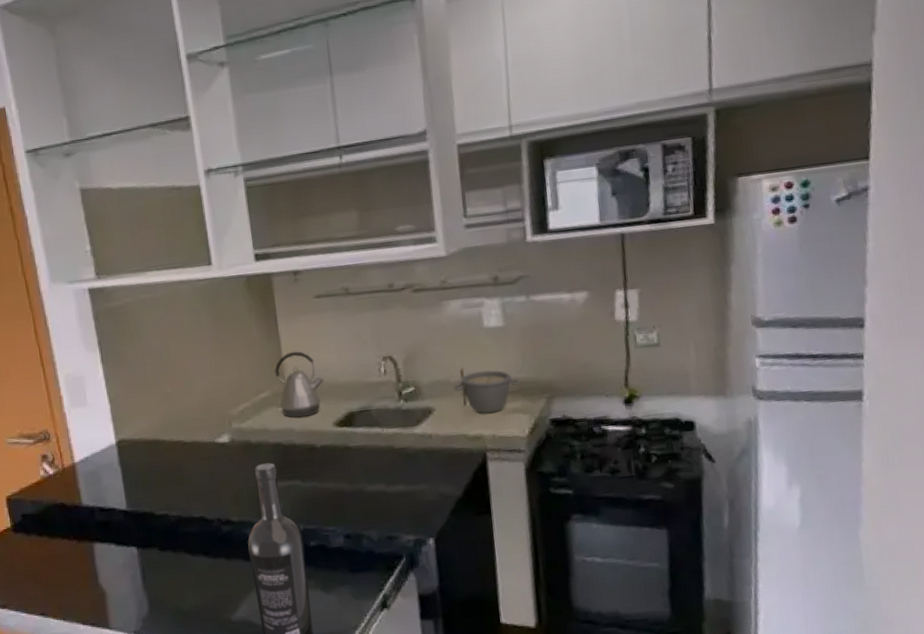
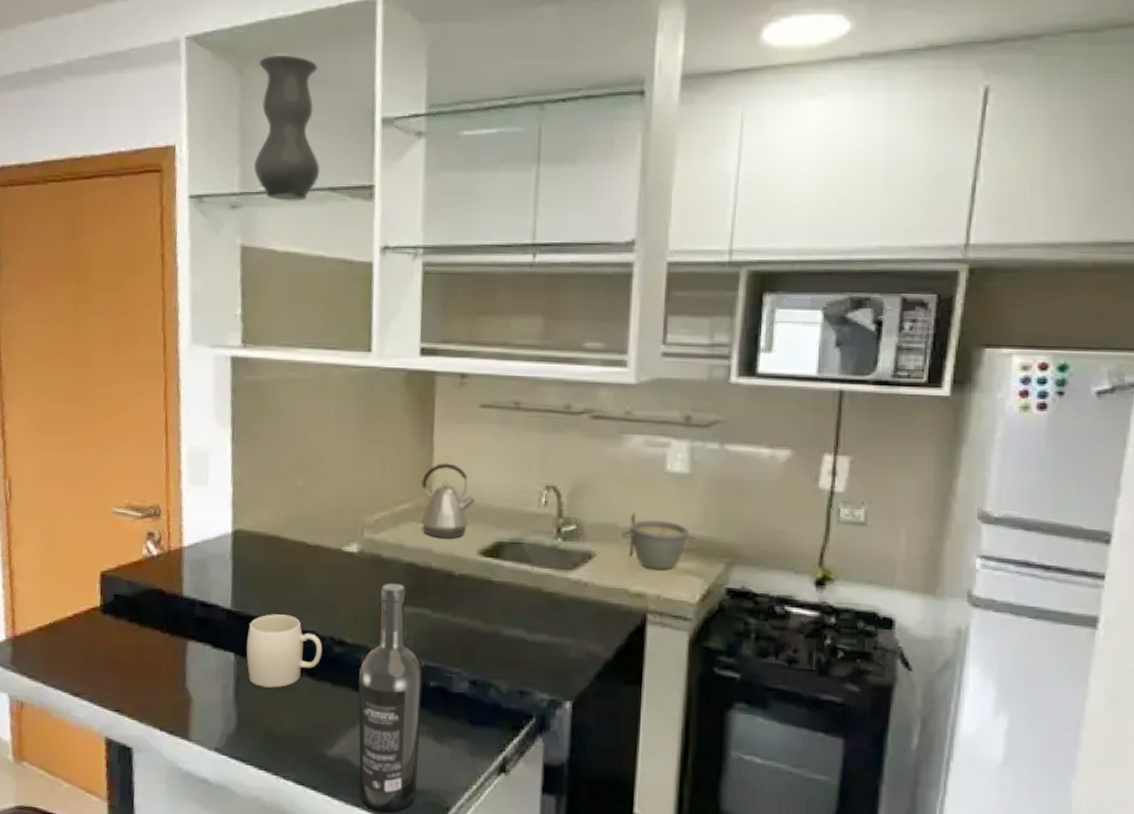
vase: none [67,9,140,143] -> present [254,55,320,201]
mug: none [145,506,213,572] -> present [246,614,323,688]

